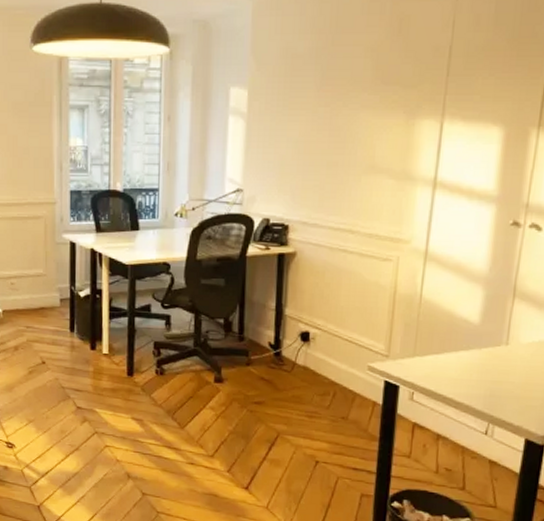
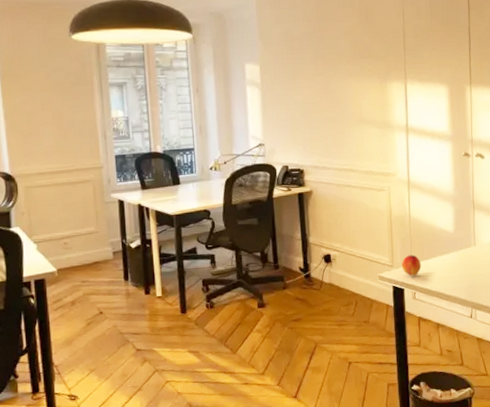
peach: none [400,345,427,372] -> present [401,255,421,276]

